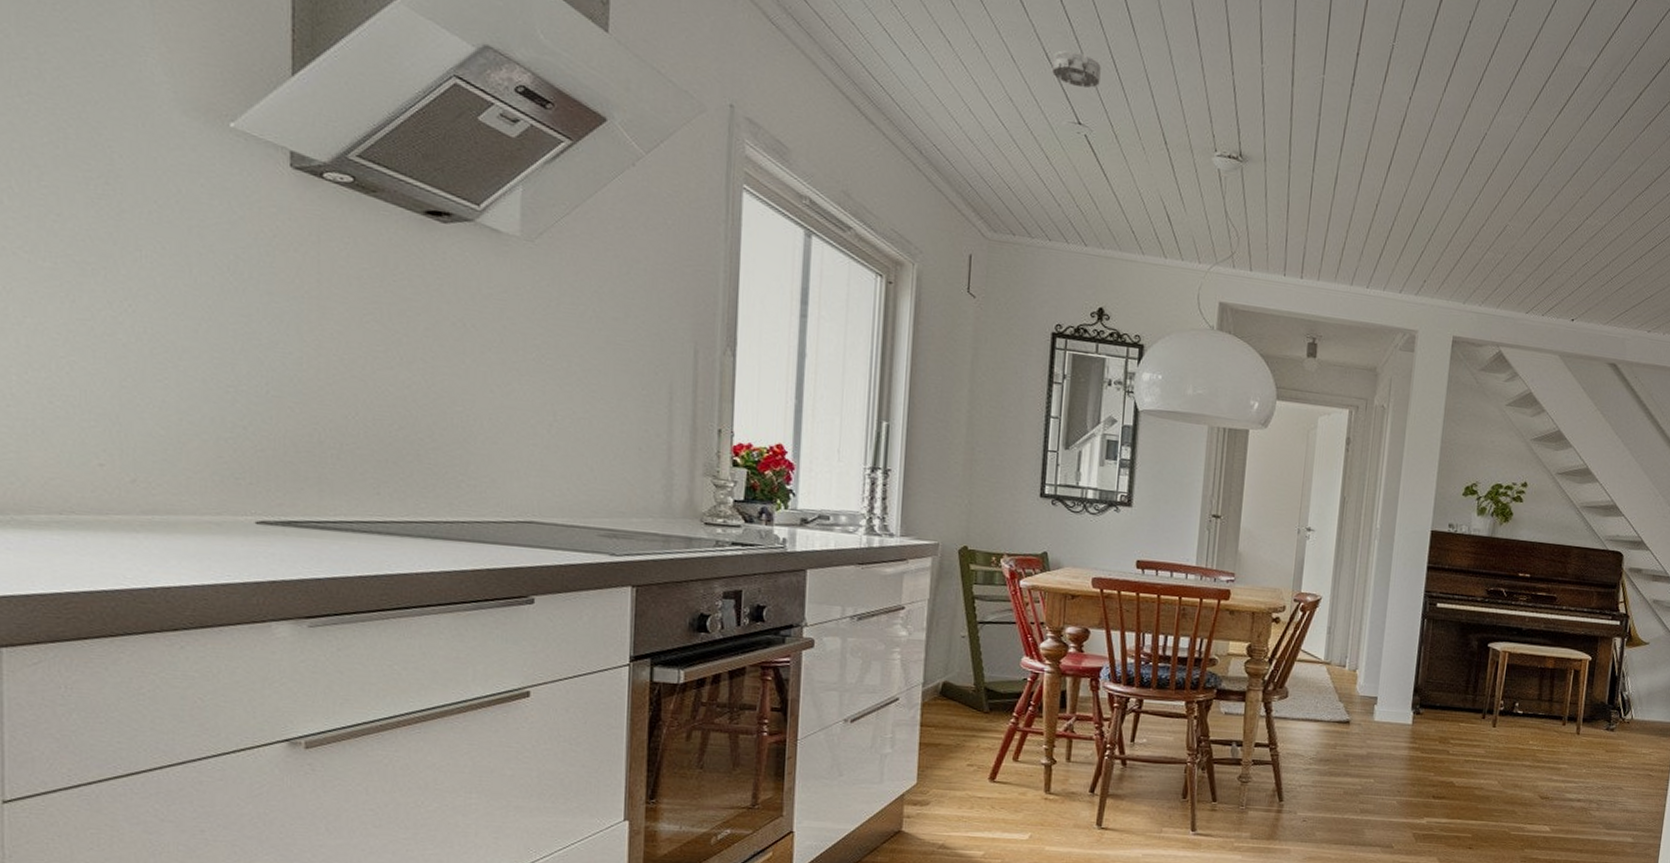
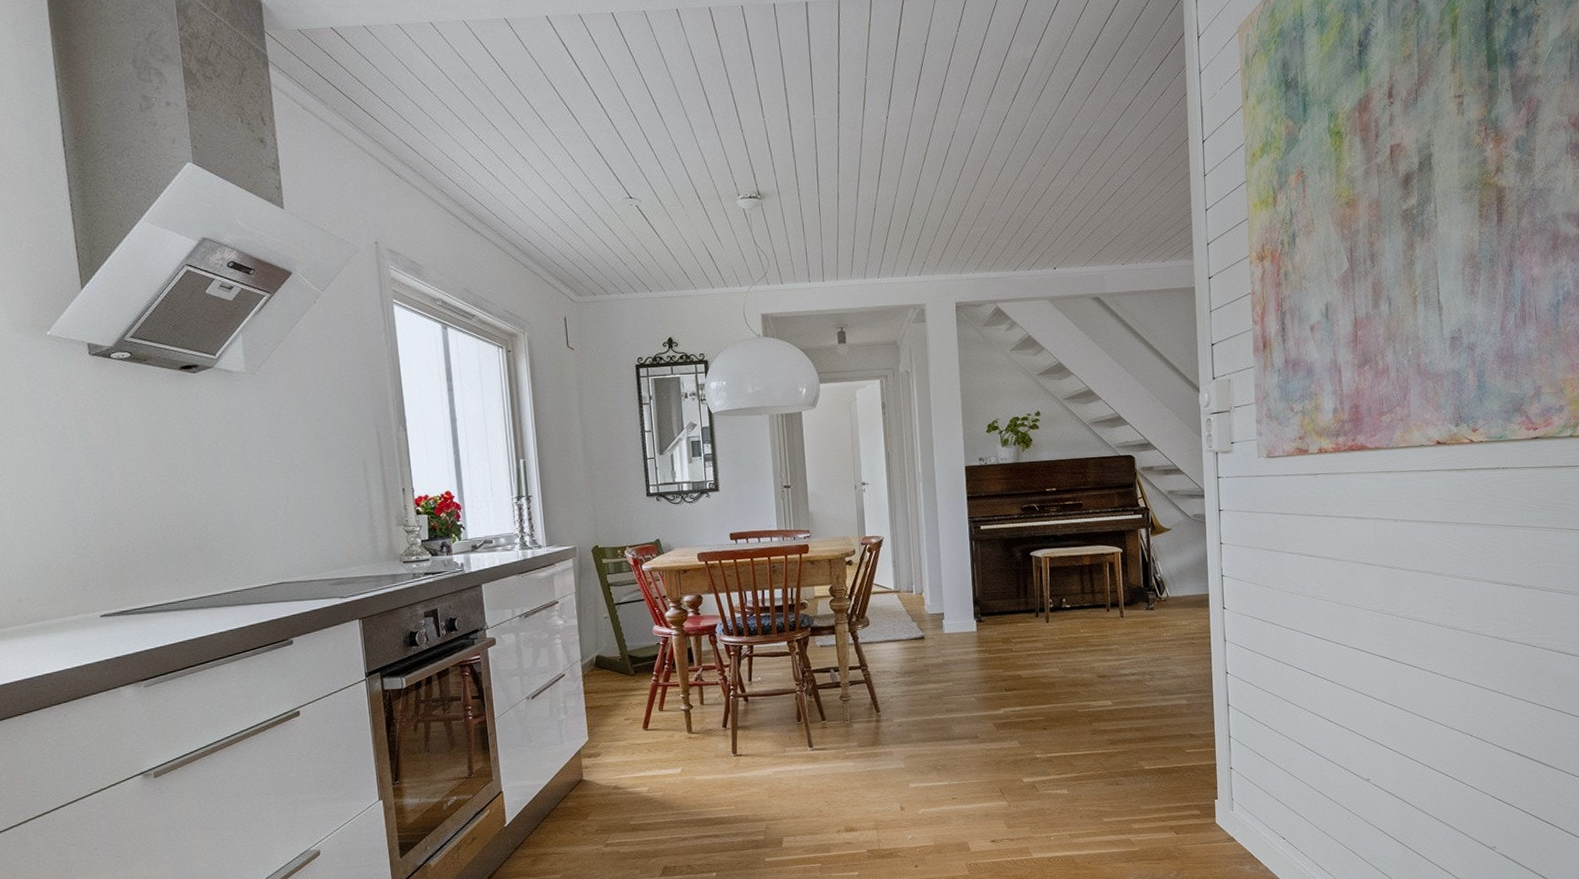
smoke detector: present [1052,50,1101,88] -> none [603,142,641,170]

